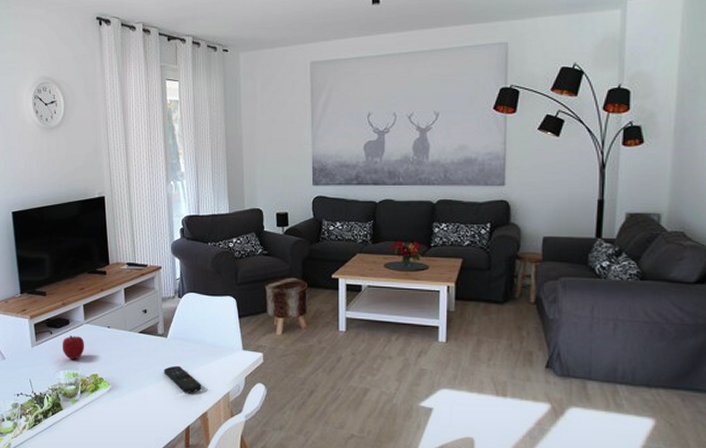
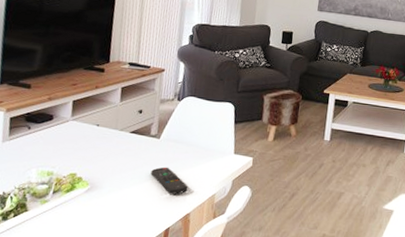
fruit: present [62,336,85,359] -> none [39,132,68,157]

